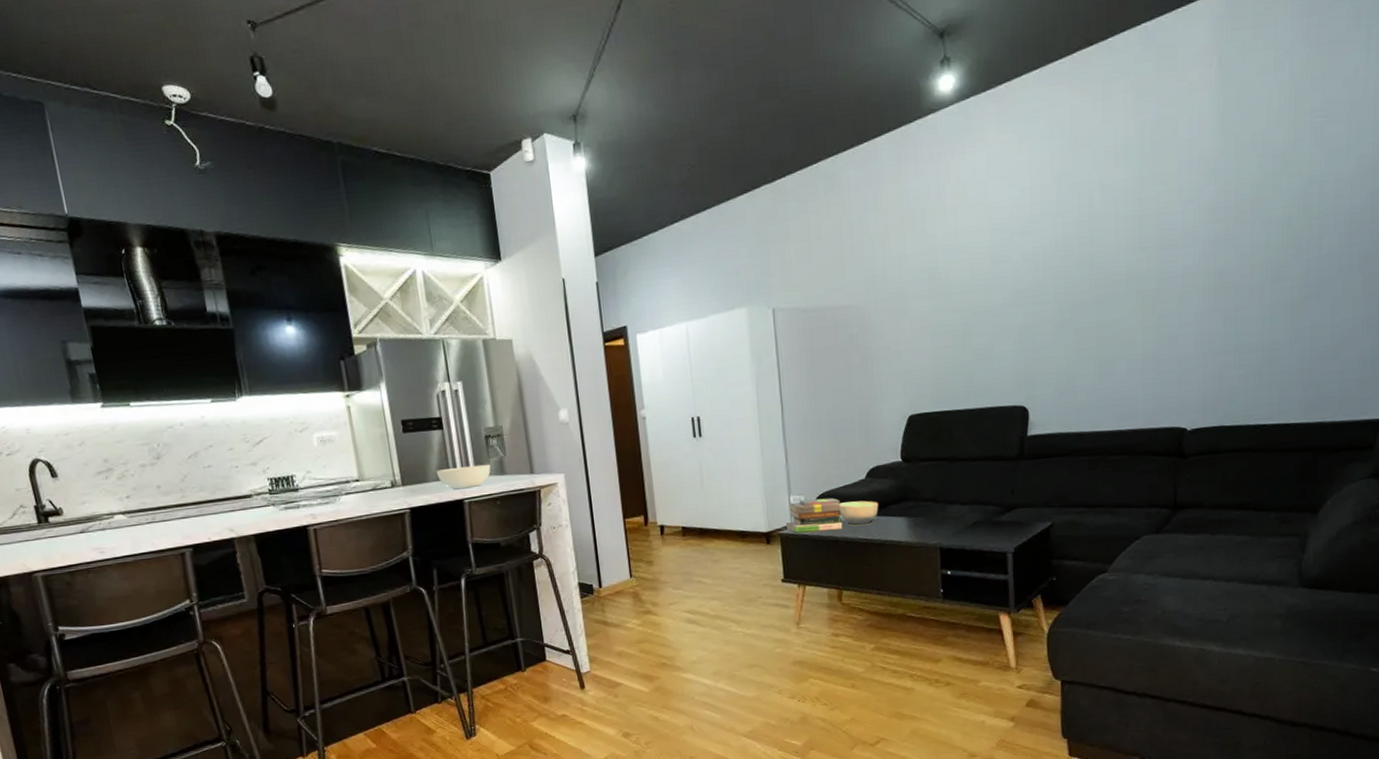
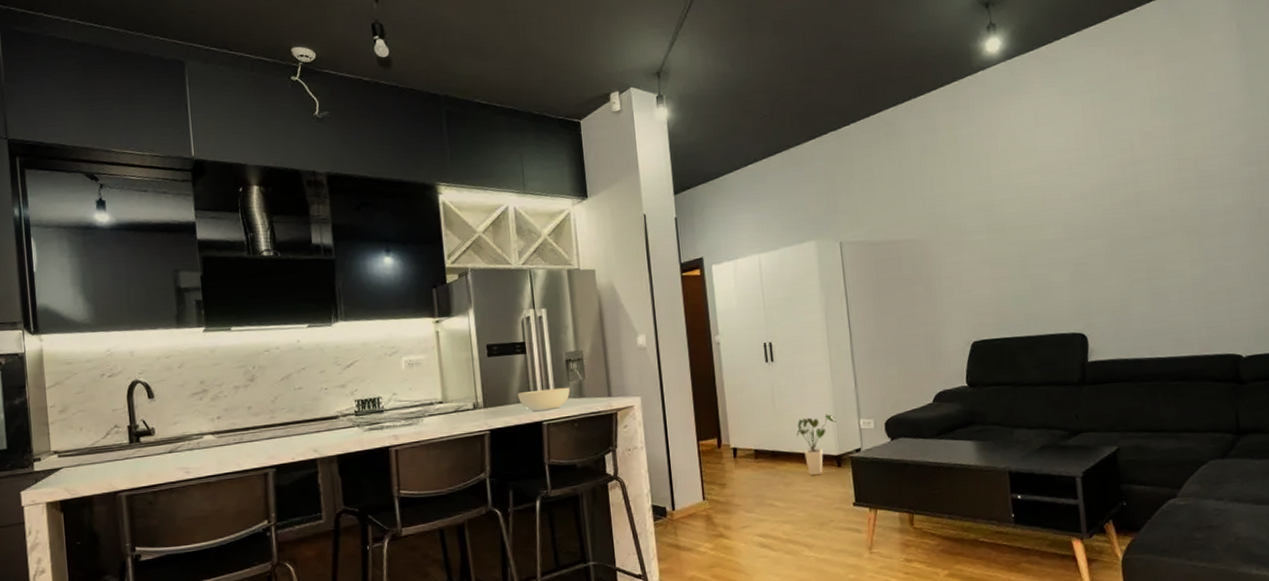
house plant: none [725,490,766,553] -> present [796,413,836,476]
books: present [785,497,843,533] -> none [855,421,912,456]
bowl: present [839,500,879,526] -> none [907,424,947,449]

